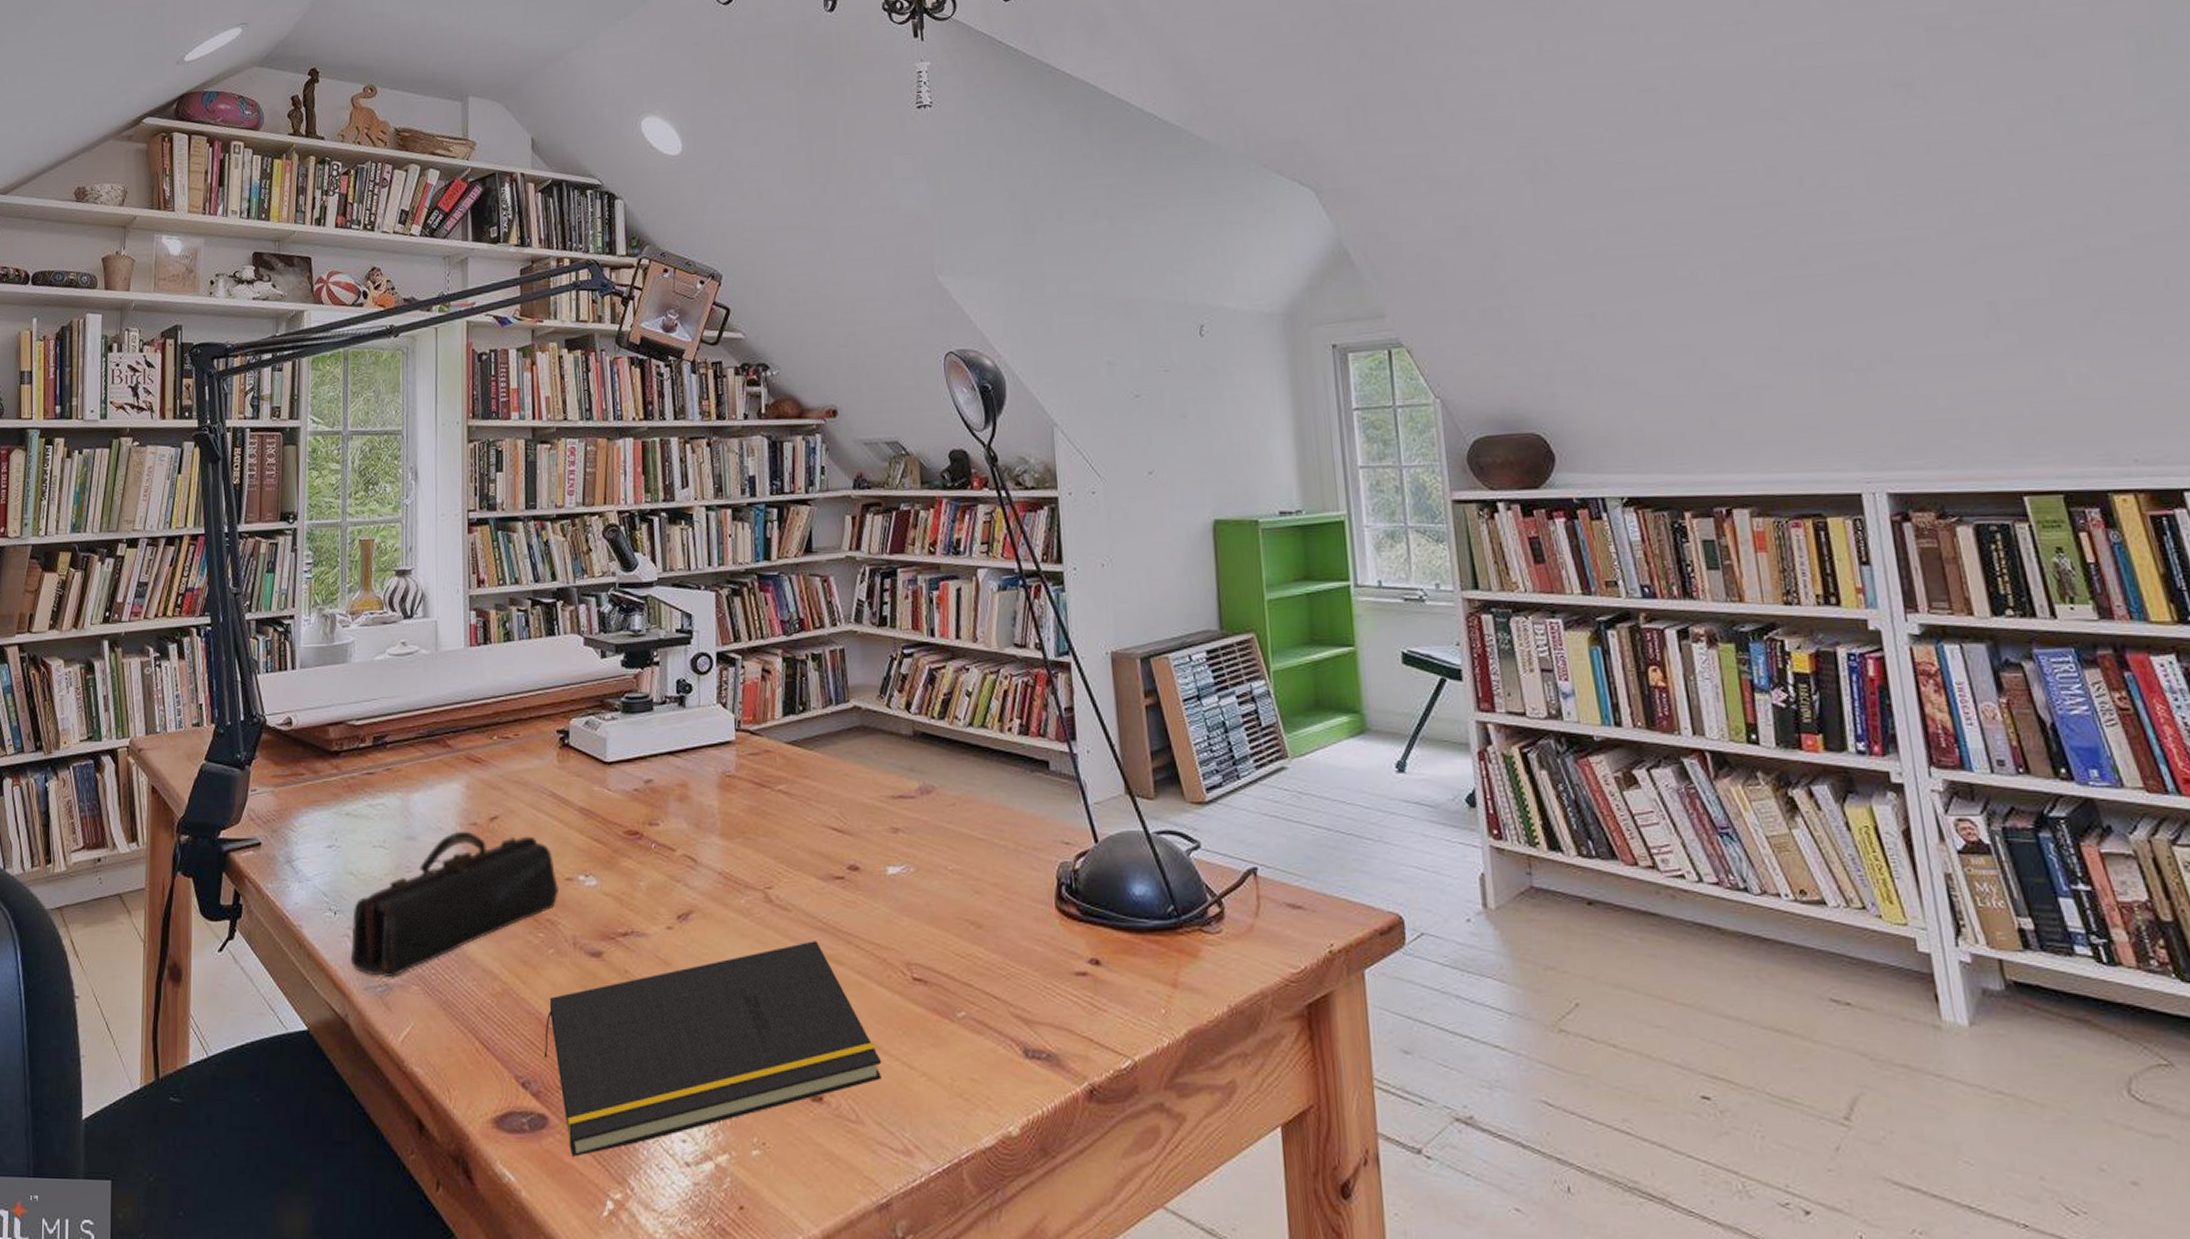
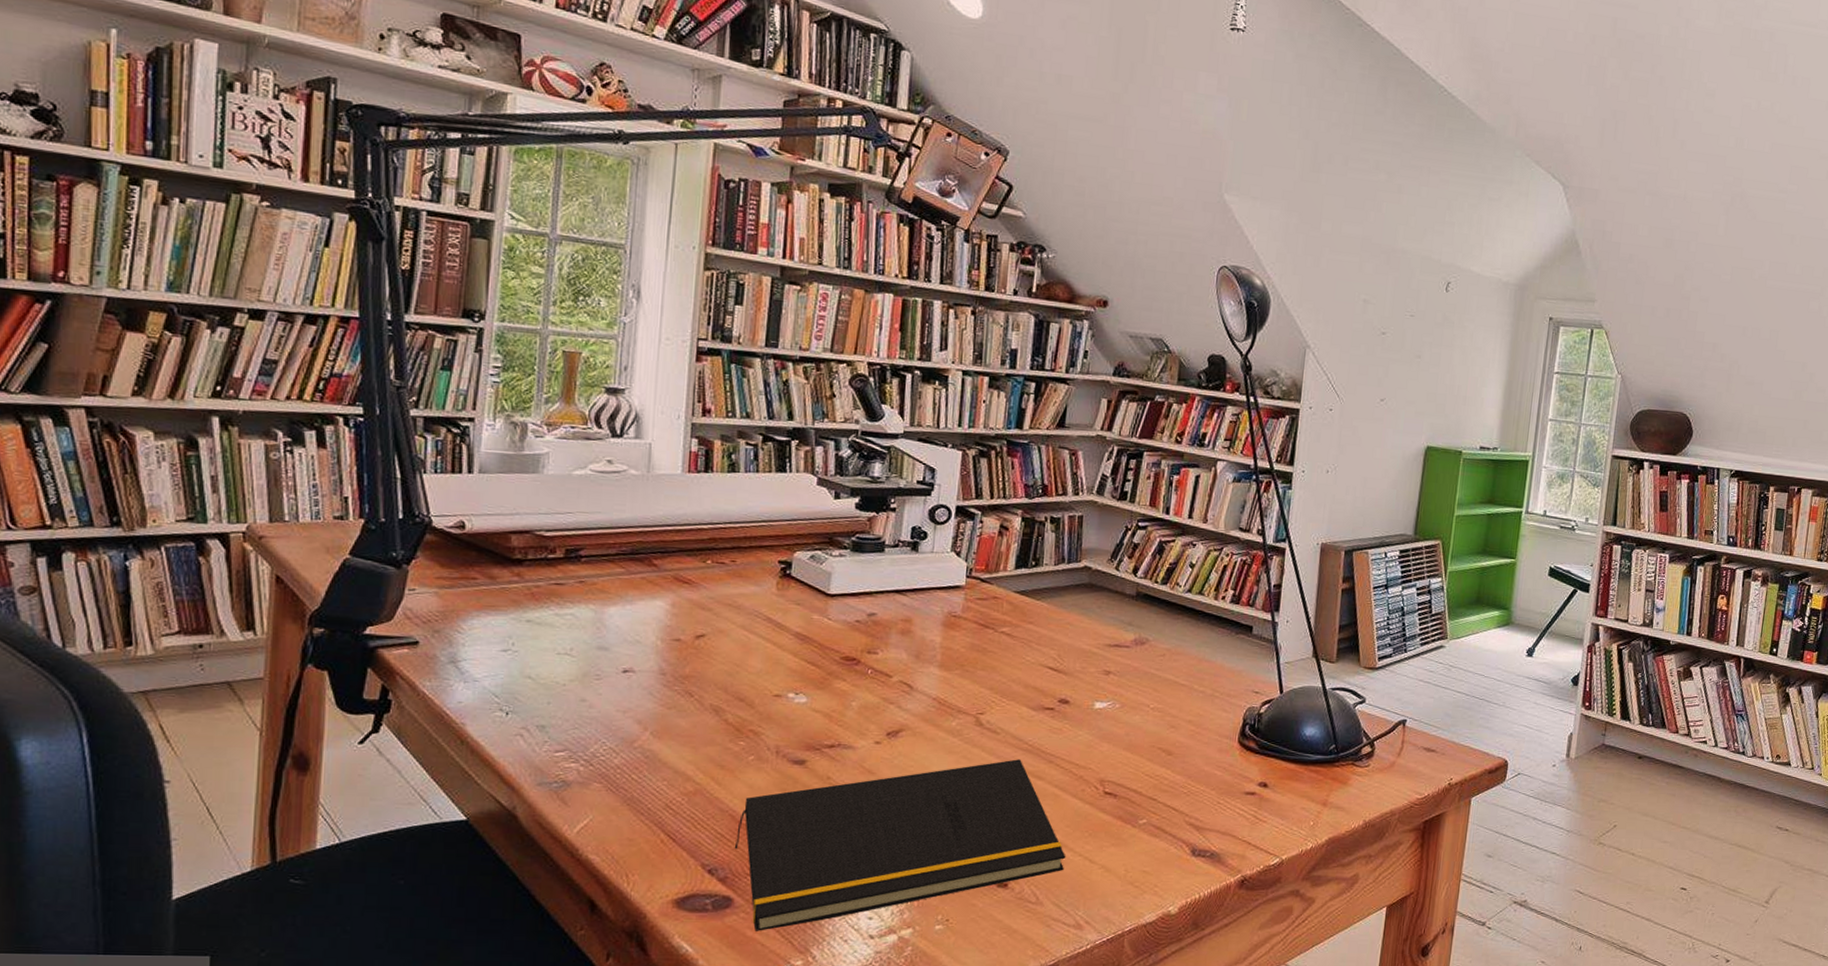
pencil case: present [350,831,558,978] -> none [522,645,765,775]

